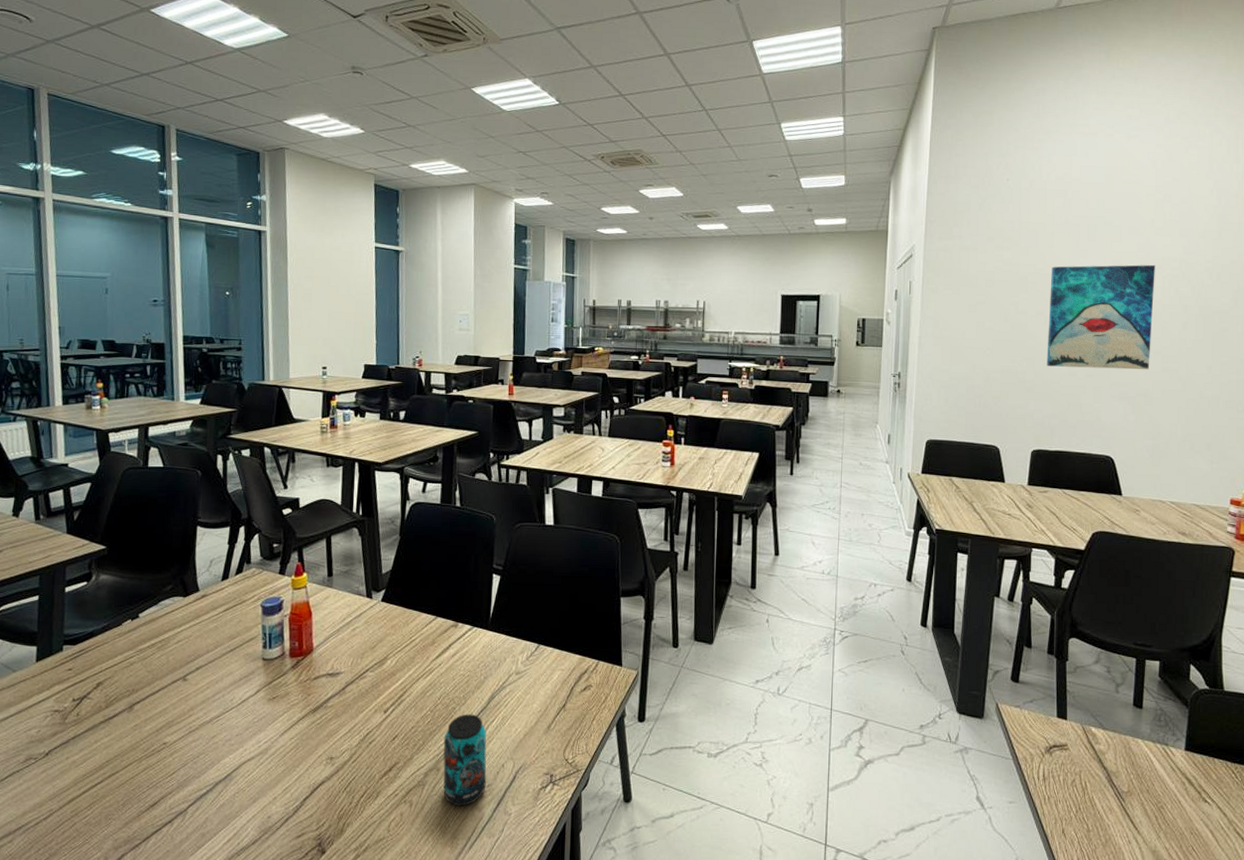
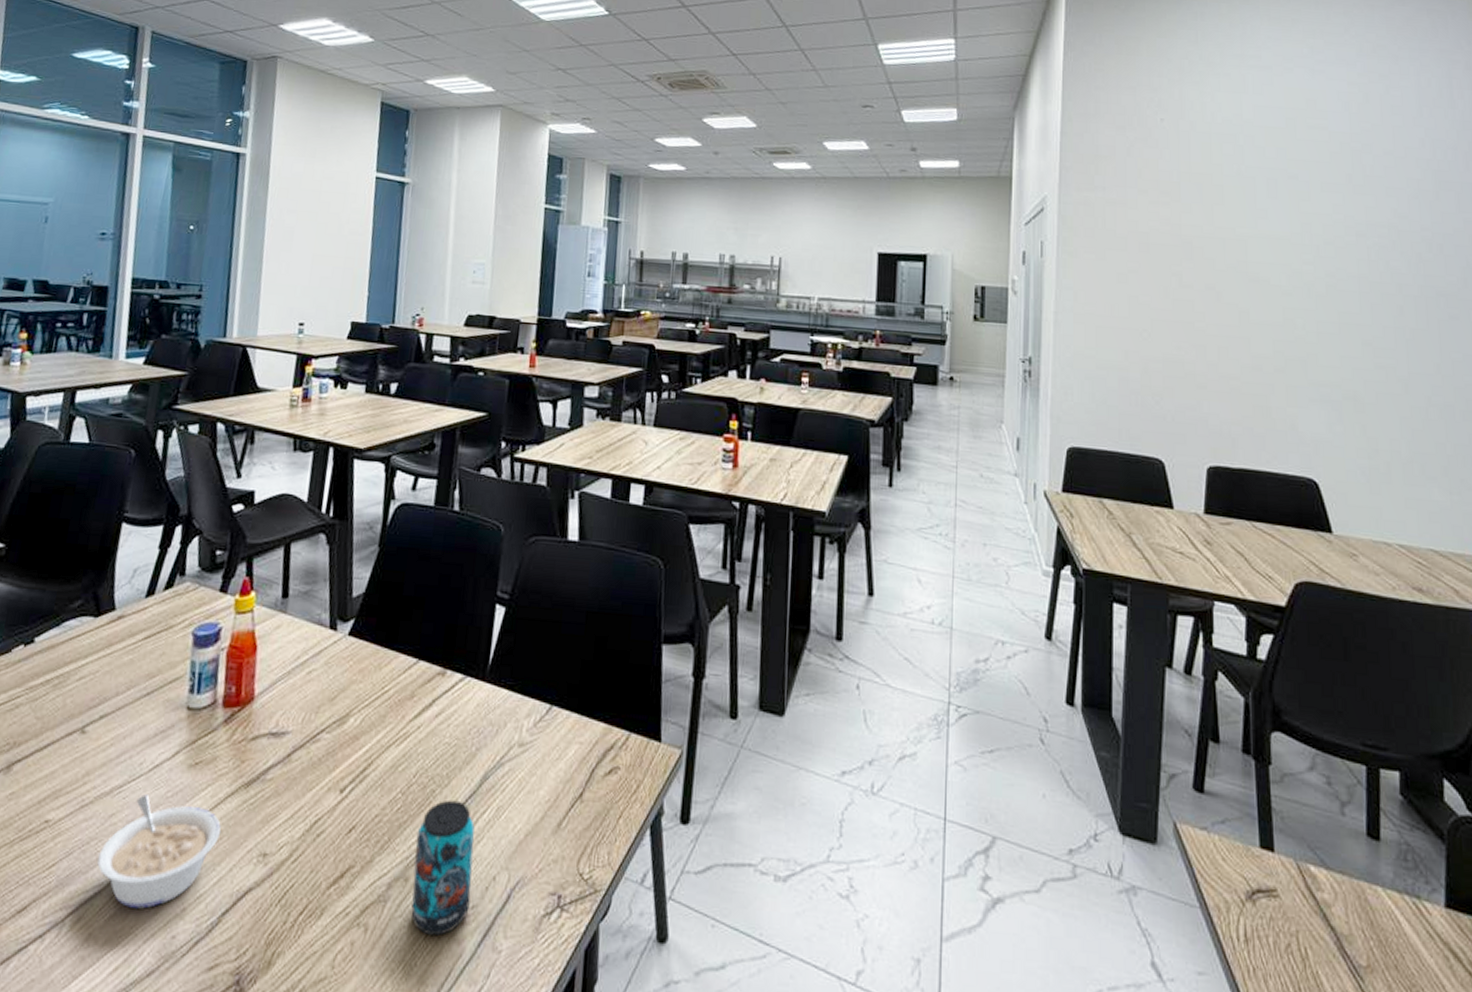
legume: none [207,721,297,799] -> present [97,794,221,909]
wall art: present [1046,264,1155,370] -> none [1221,228,1358,366]

